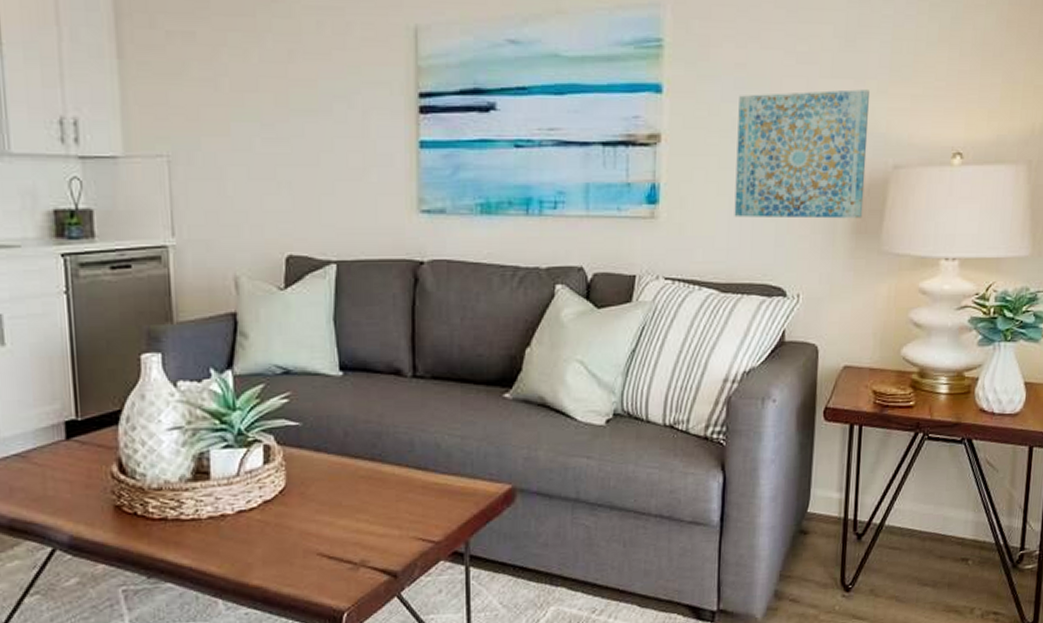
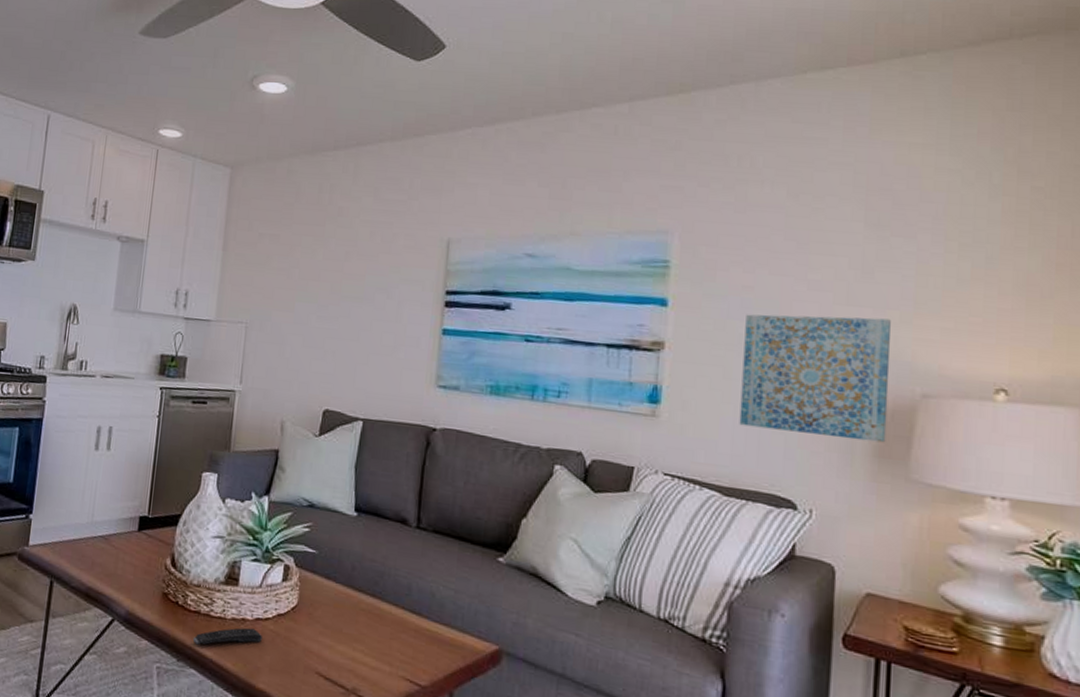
remote control: none [162,523,249,555] -> present [192,627,262,645]

